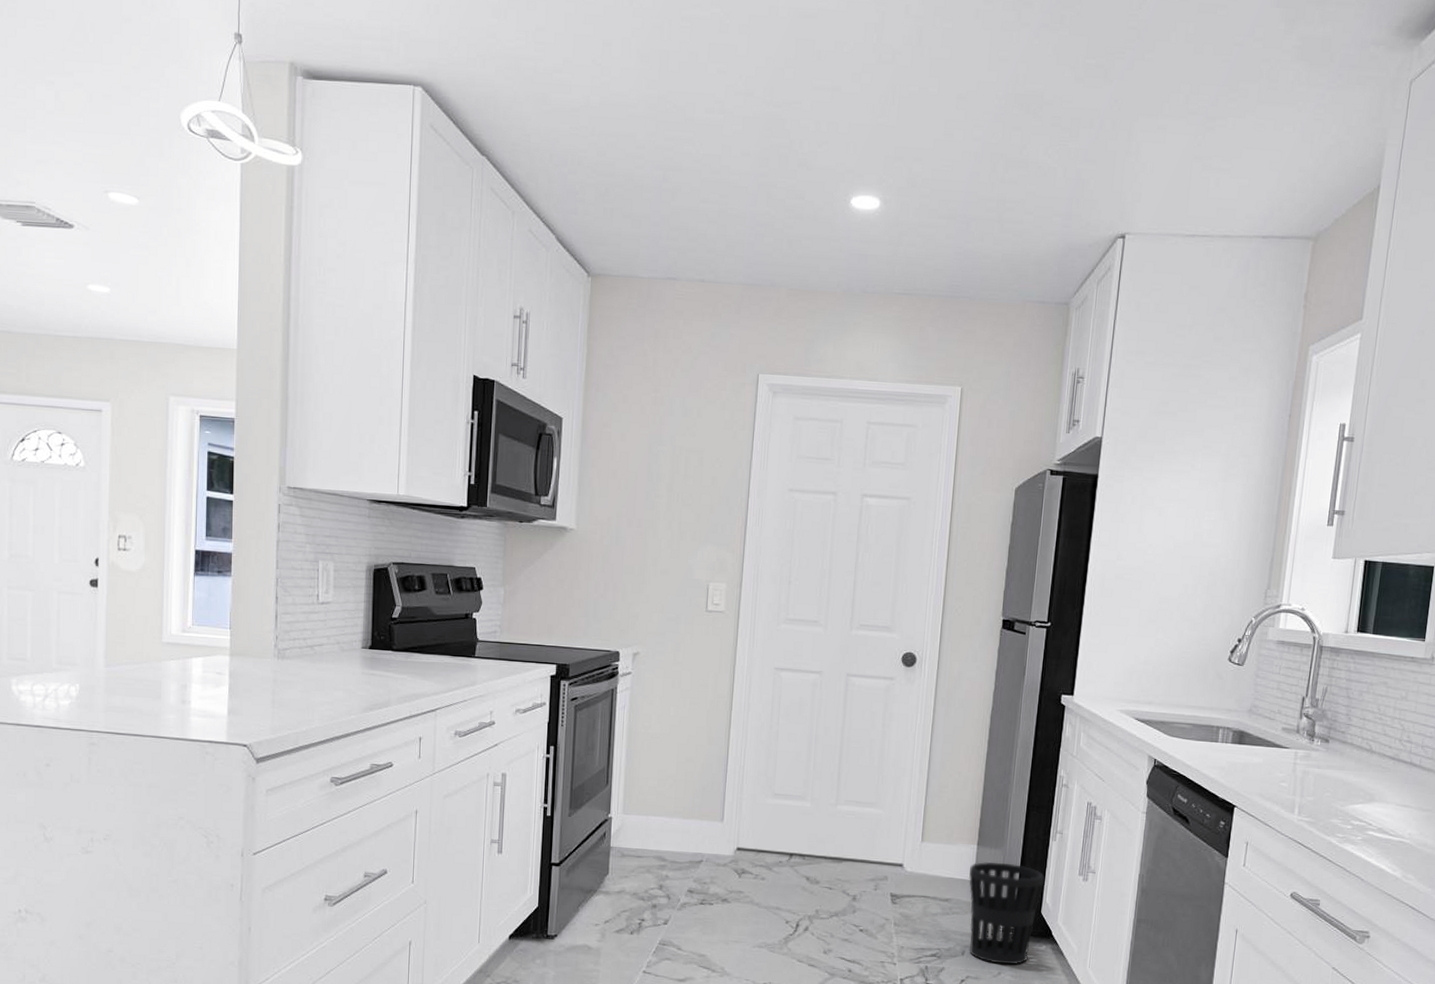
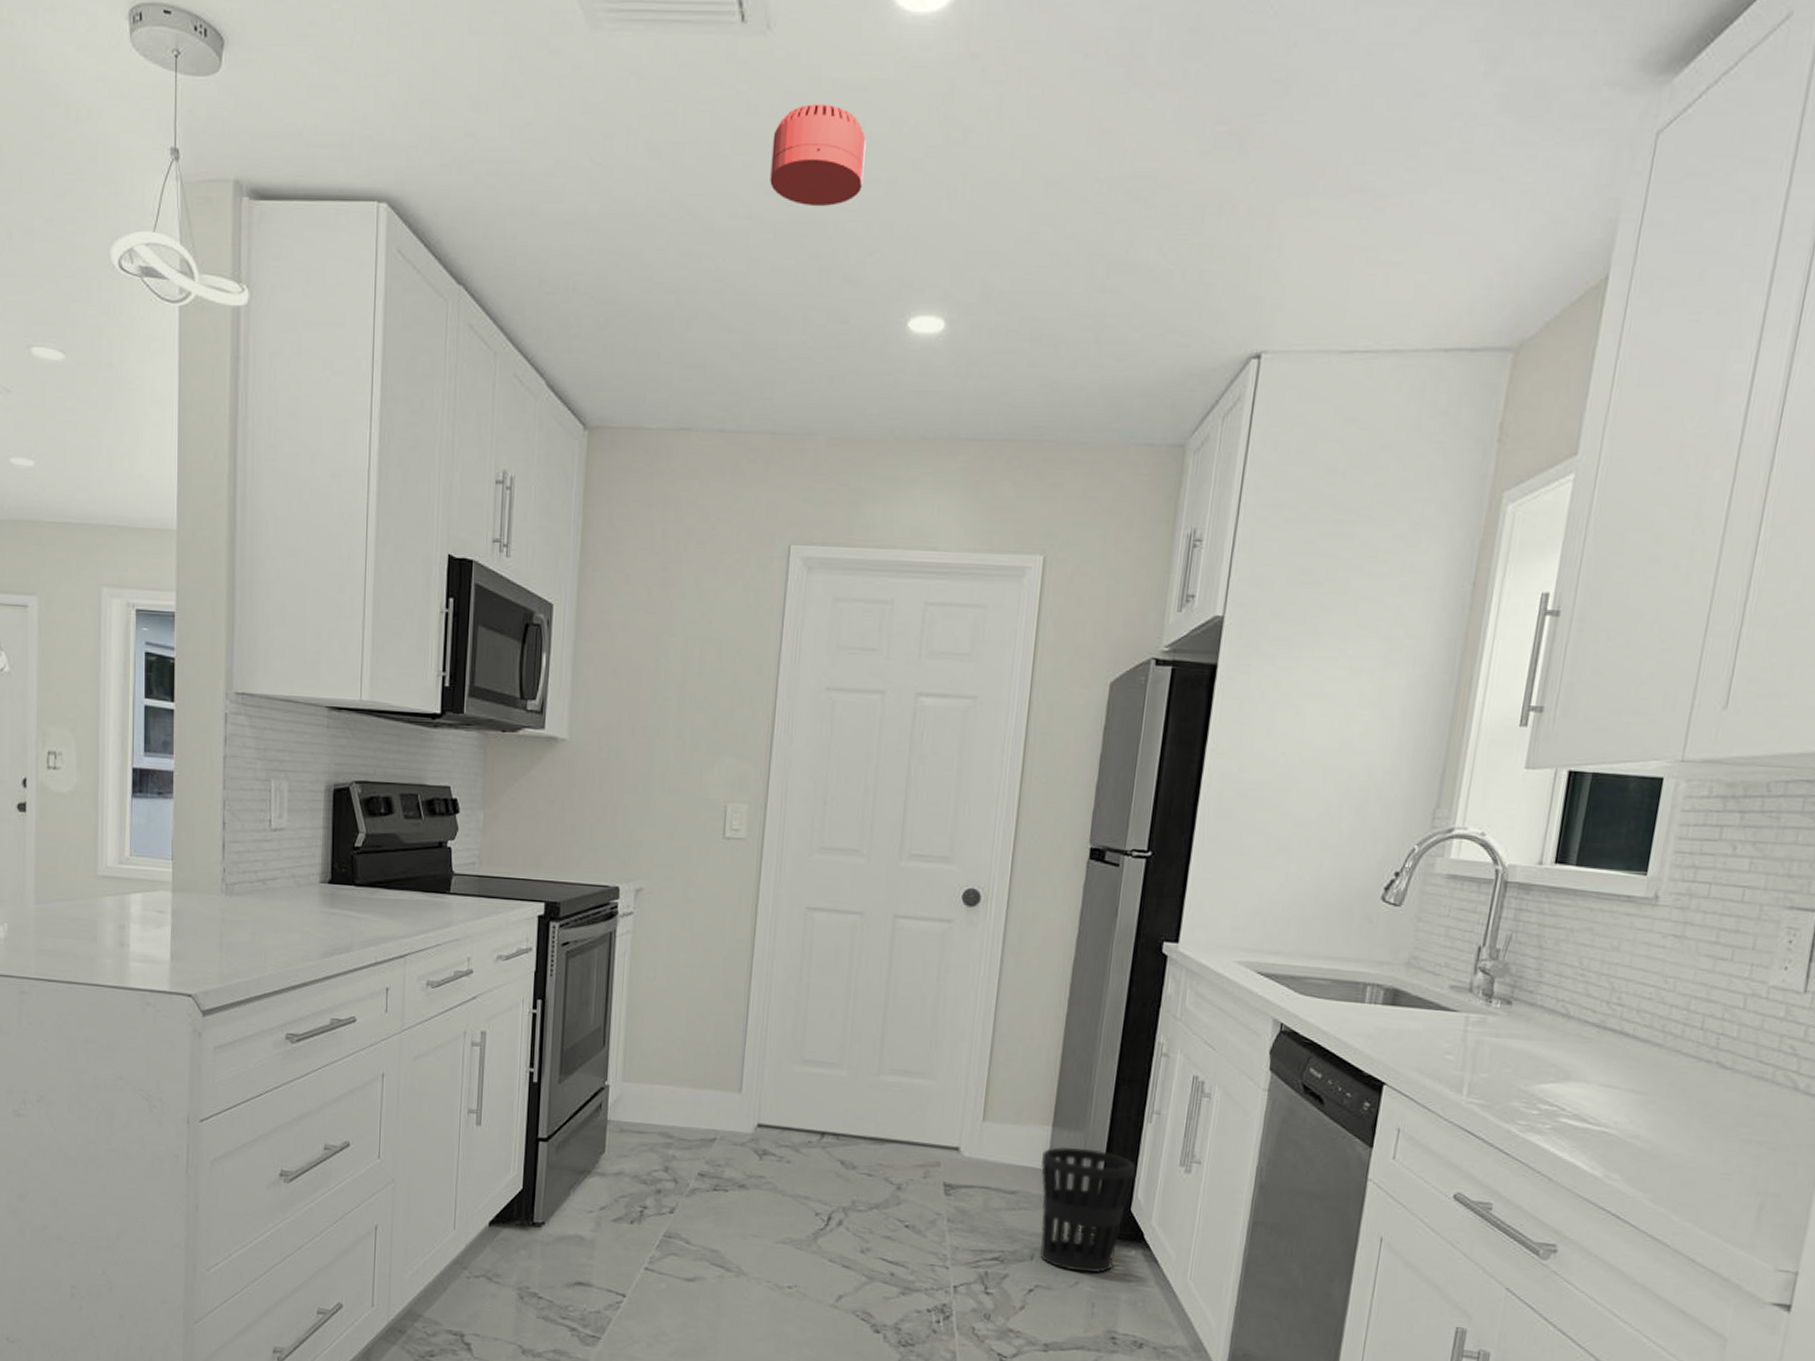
smoke detector: none [739,26,816,106] -> present [770,104,866,206]

